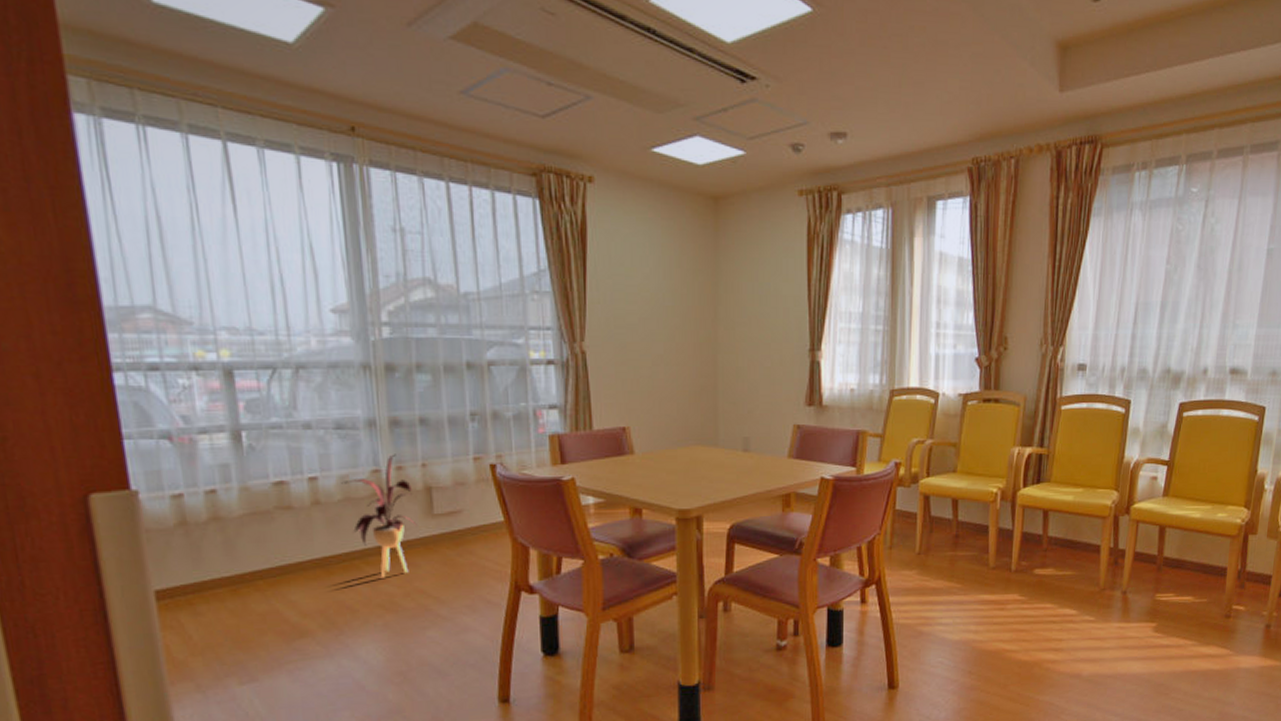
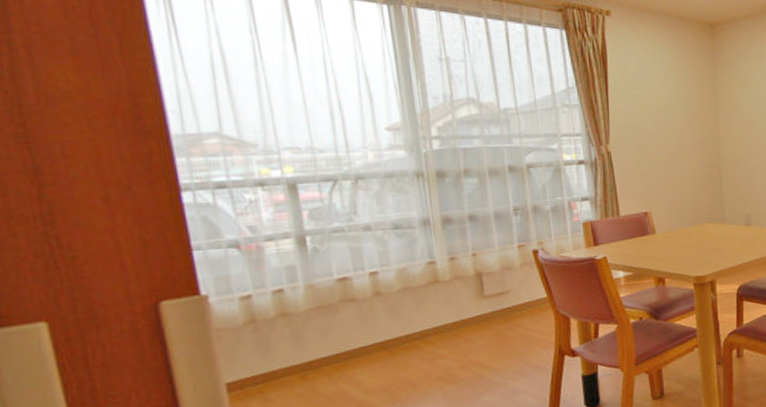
house plant: present [341,454,417,578] -> none [400,247,470,355]

